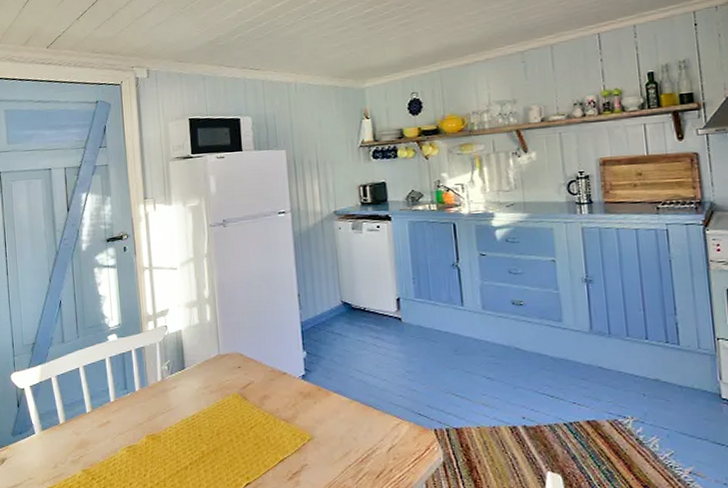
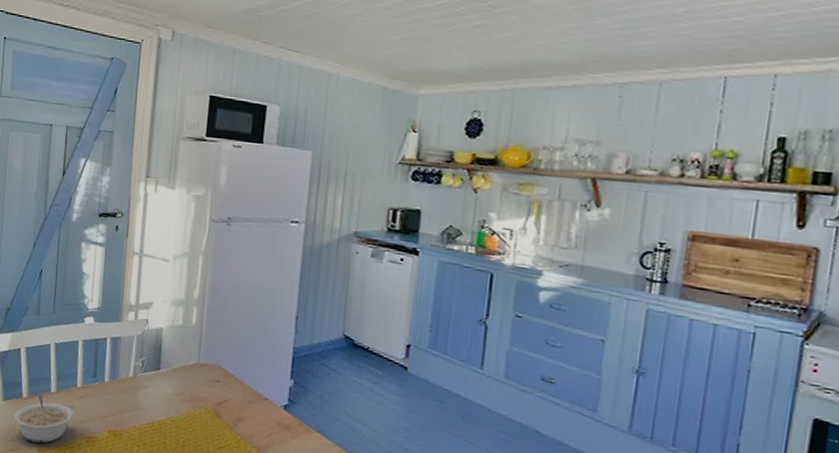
legume: none [54,416,112,465] -> present [13,394,75,443]

